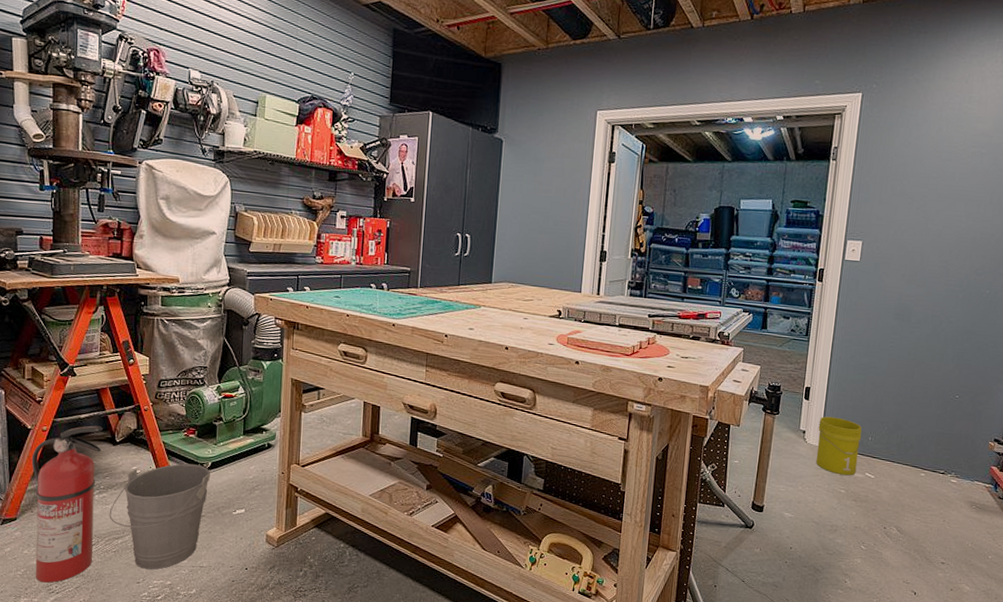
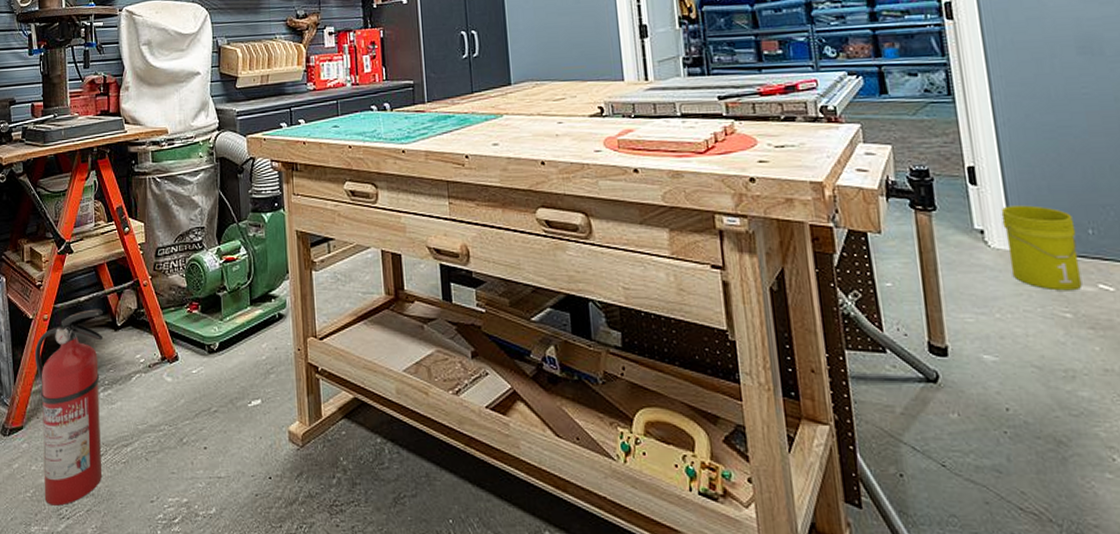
bucket: present [109,463,211,570] -> none [115,345,220,484]

